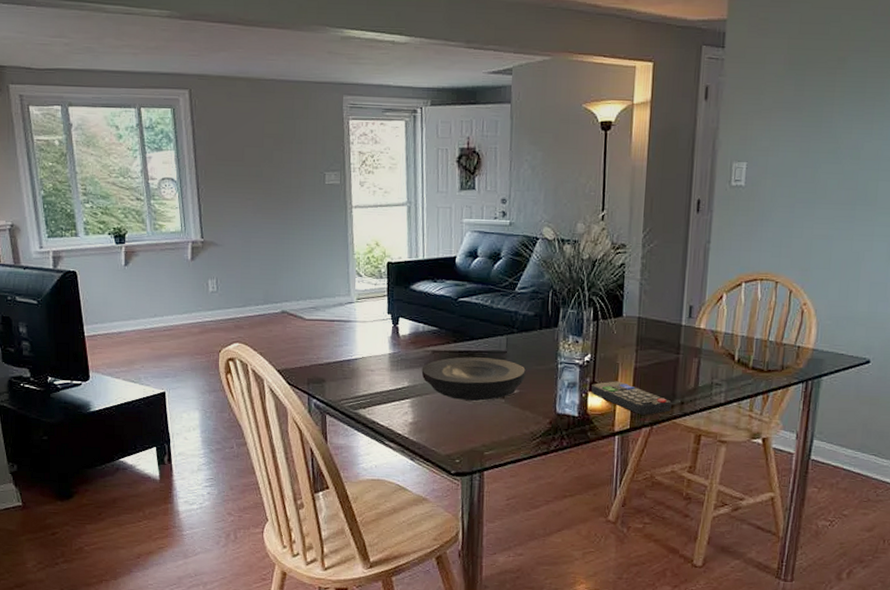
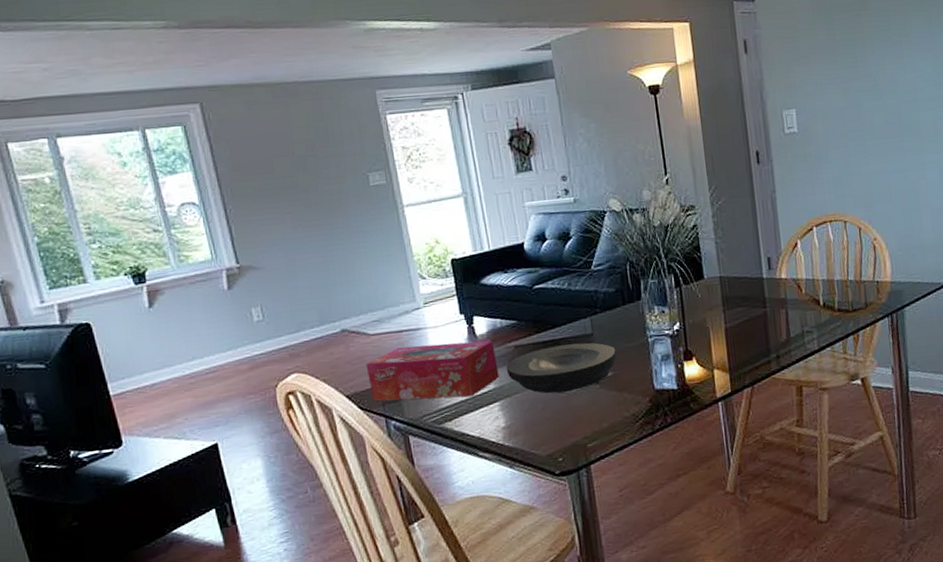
tissue box: none [298,335,415,390] -> present [365,340,499,401]
remote control: present [591,381,672,415] -> none [686,345,768,376]

